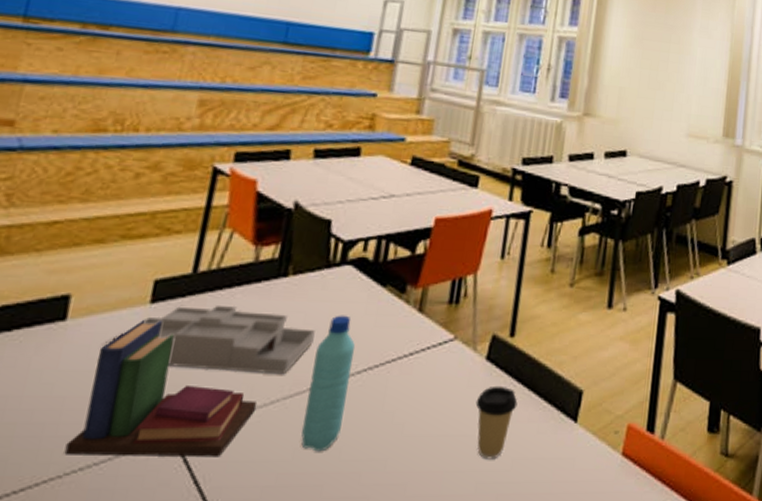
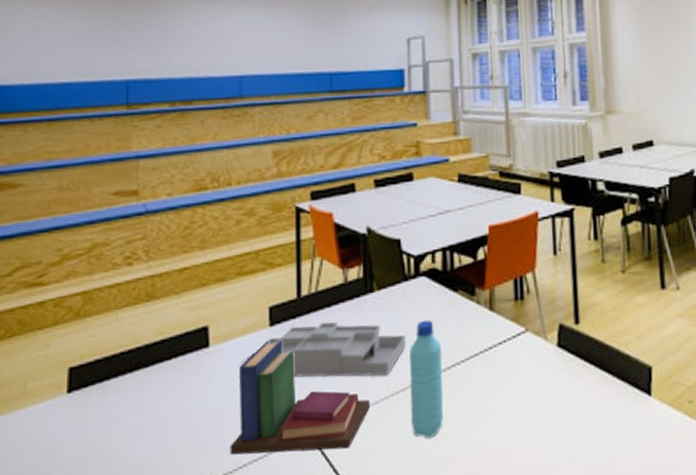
coffee cup: present [475,385,518,460] -> none [555,368,593,435]

